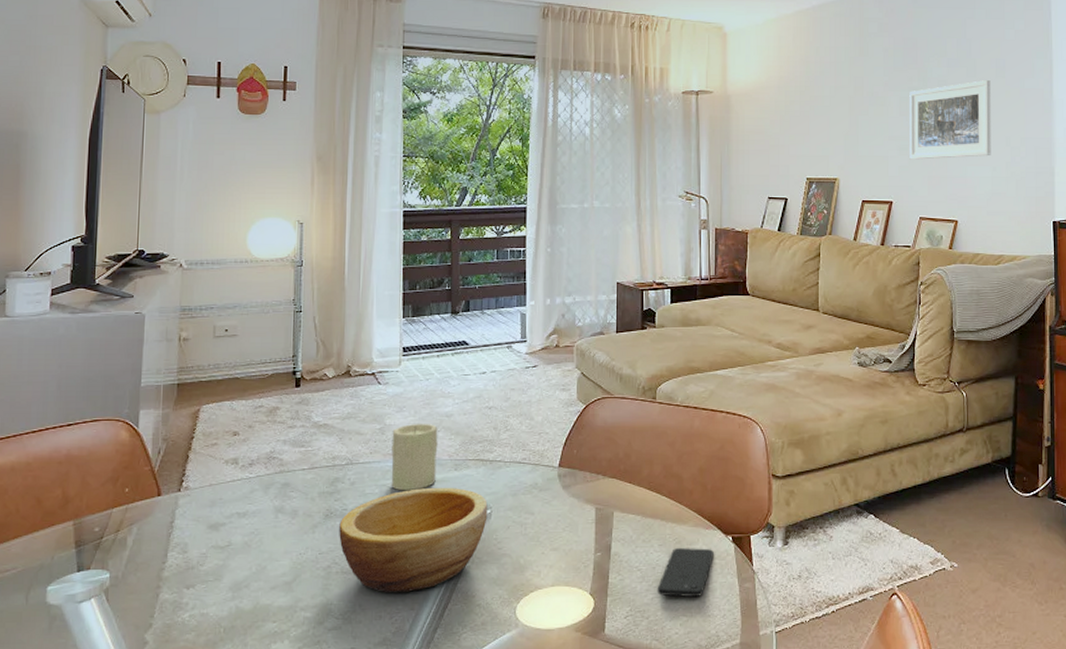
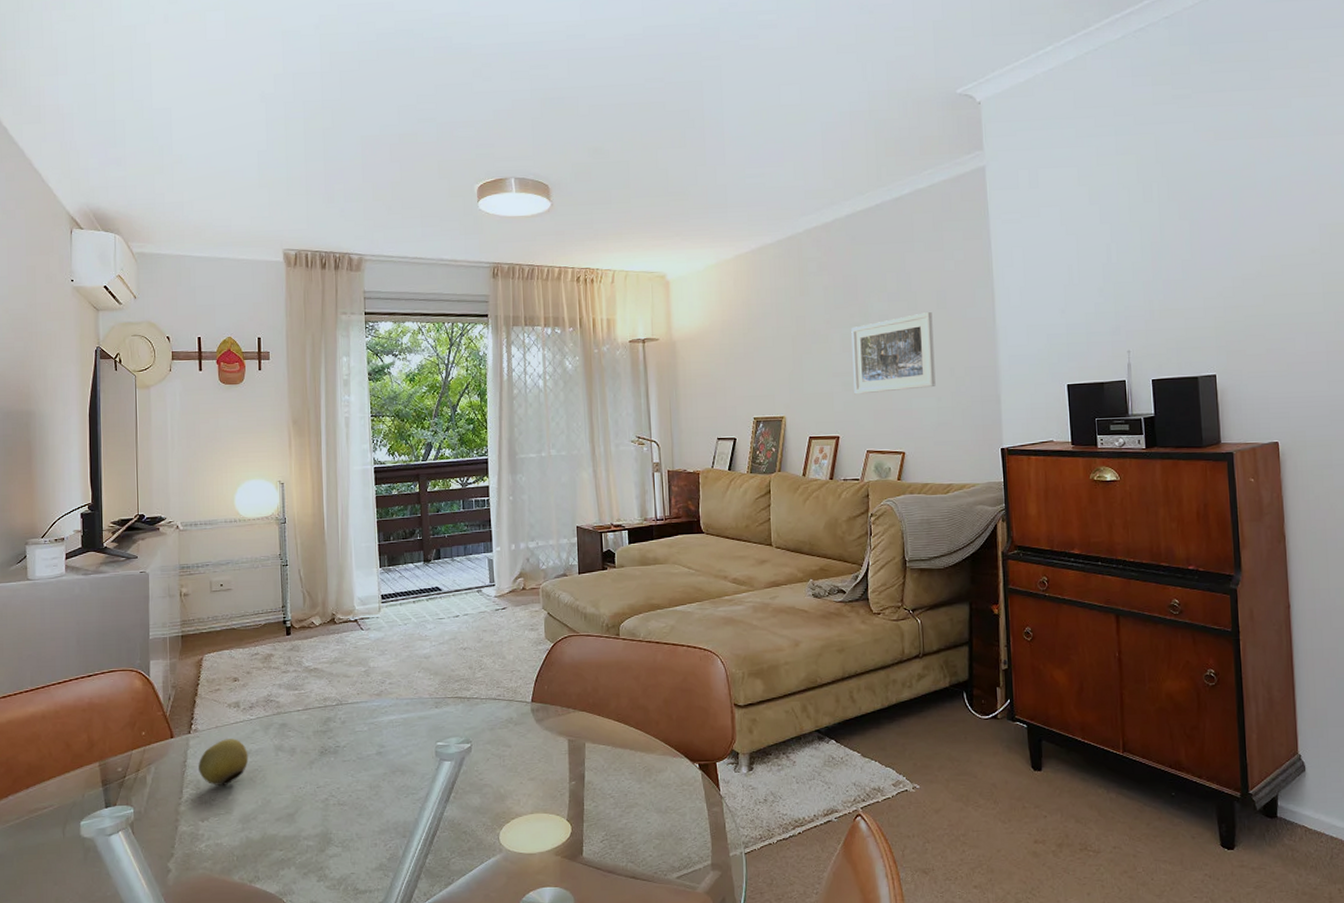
fruit: none [187,498,245,549] -> present [199,739,249,786]
bowl: present [339,487,488,592] -> none [333,723,468,822]
candle: present [391,423,438,491] -> none [376,664,419,728]
smartphone: present [657,548,714,598] -> none [630,775,682,822]

